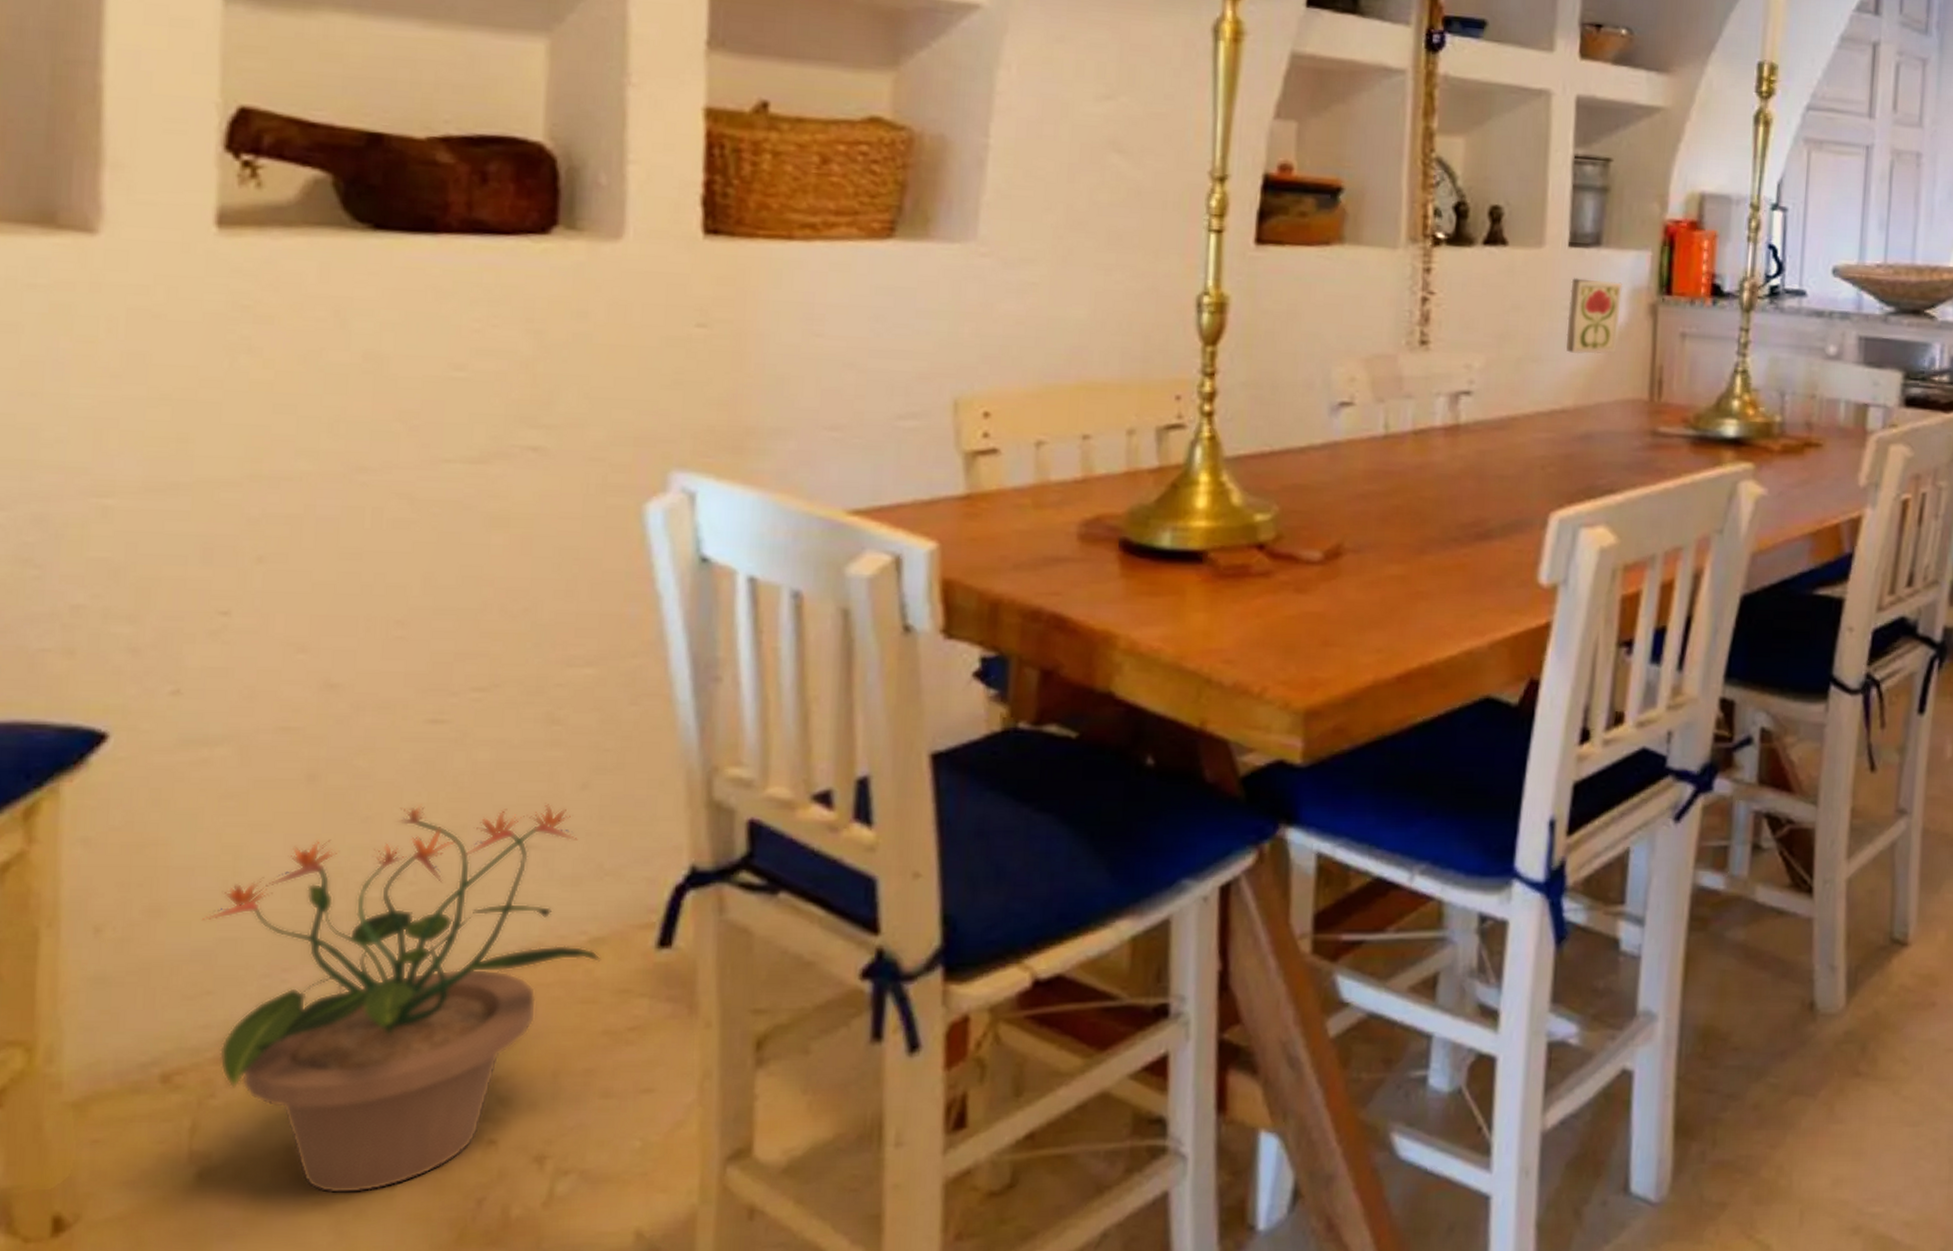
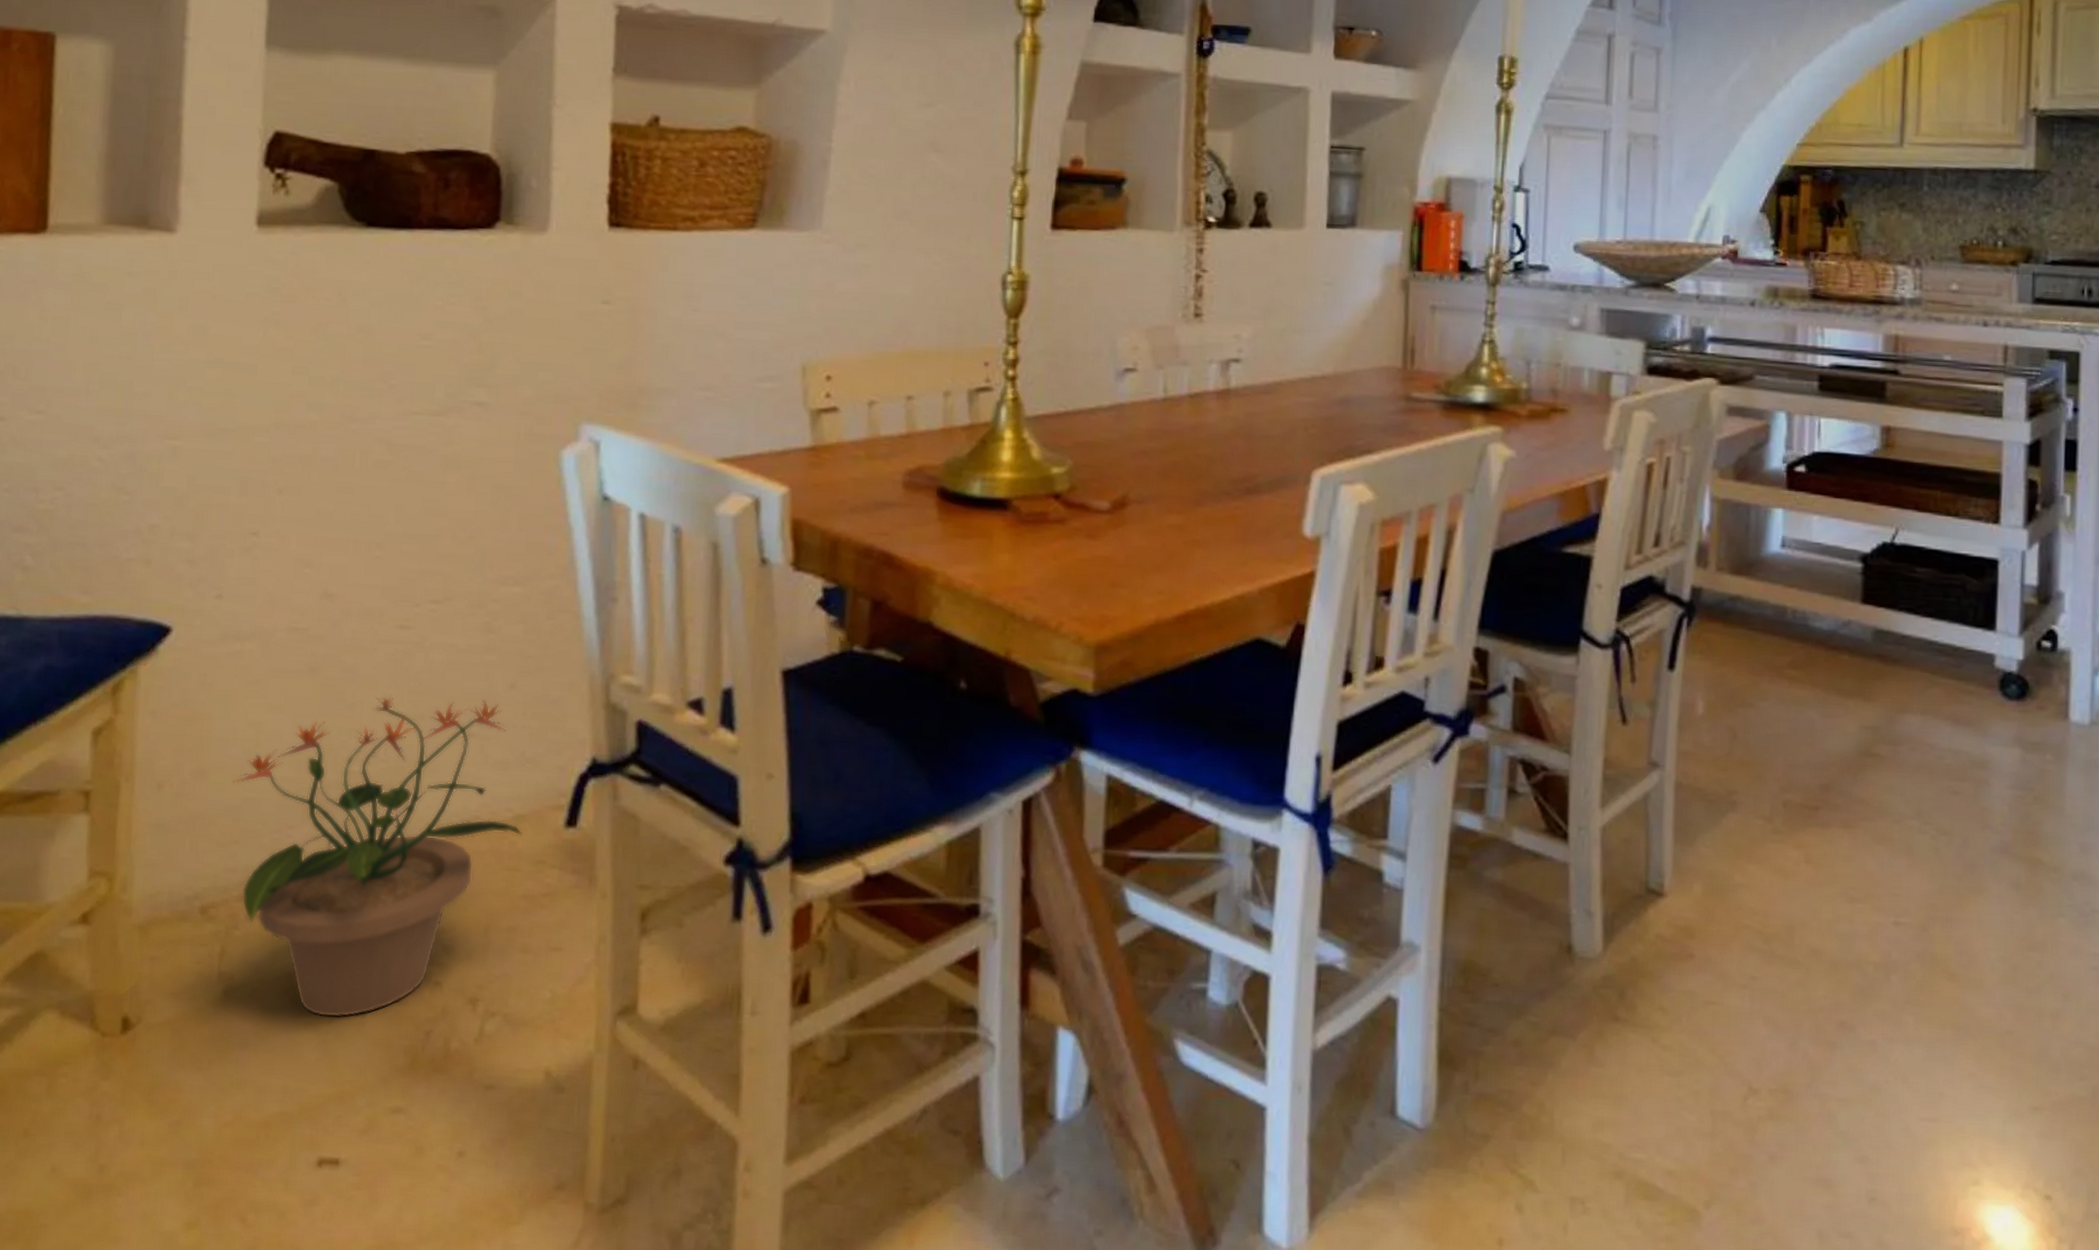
decorative tile: present [1566,278,1623,355] -> none [1325,256,1377,326]

